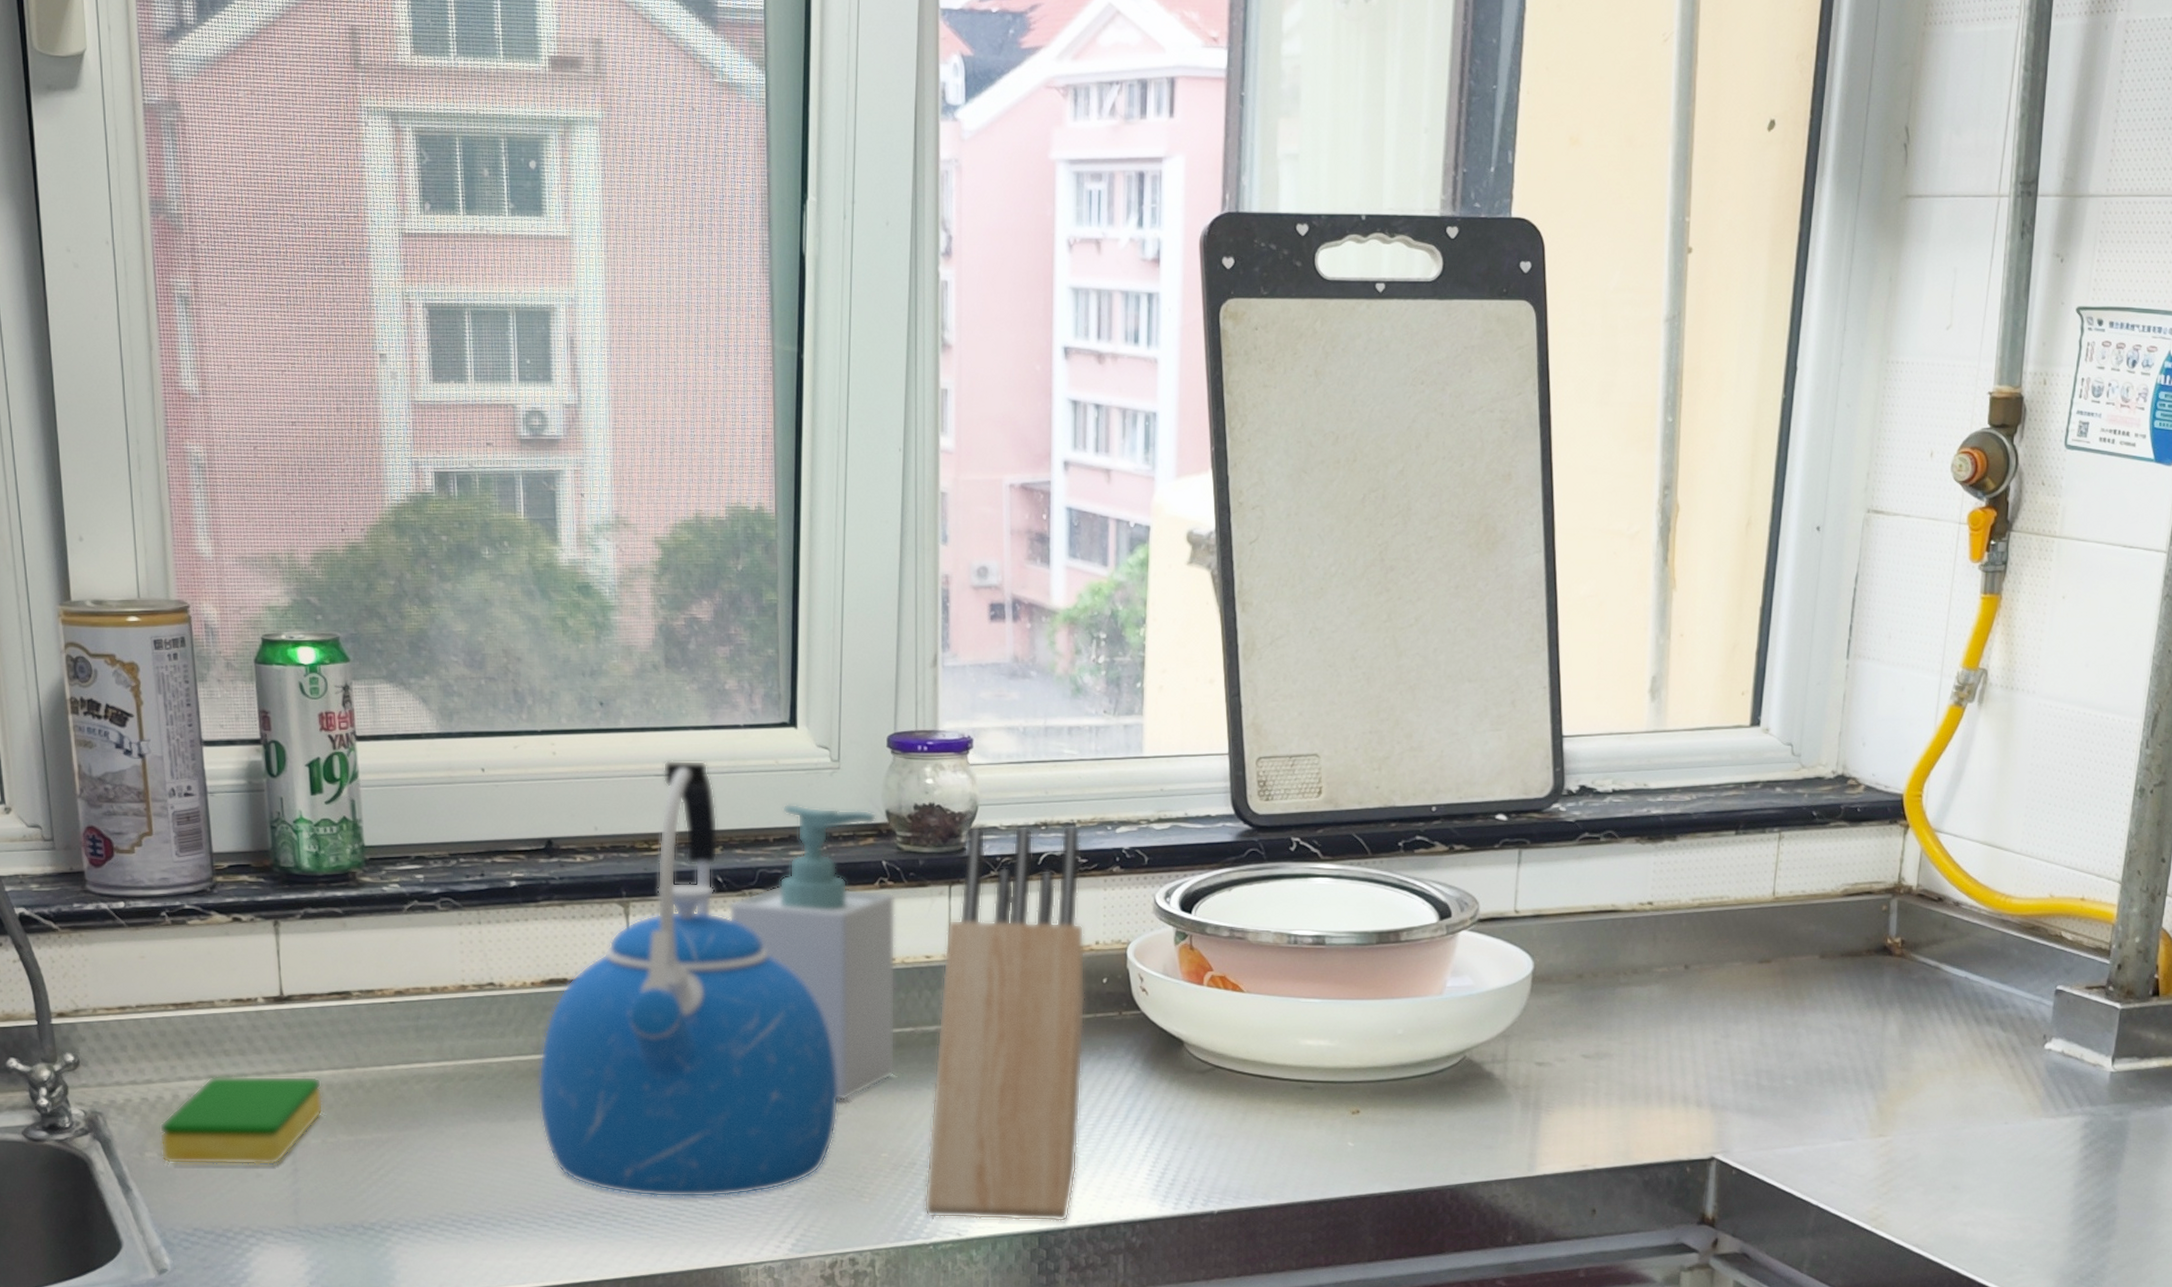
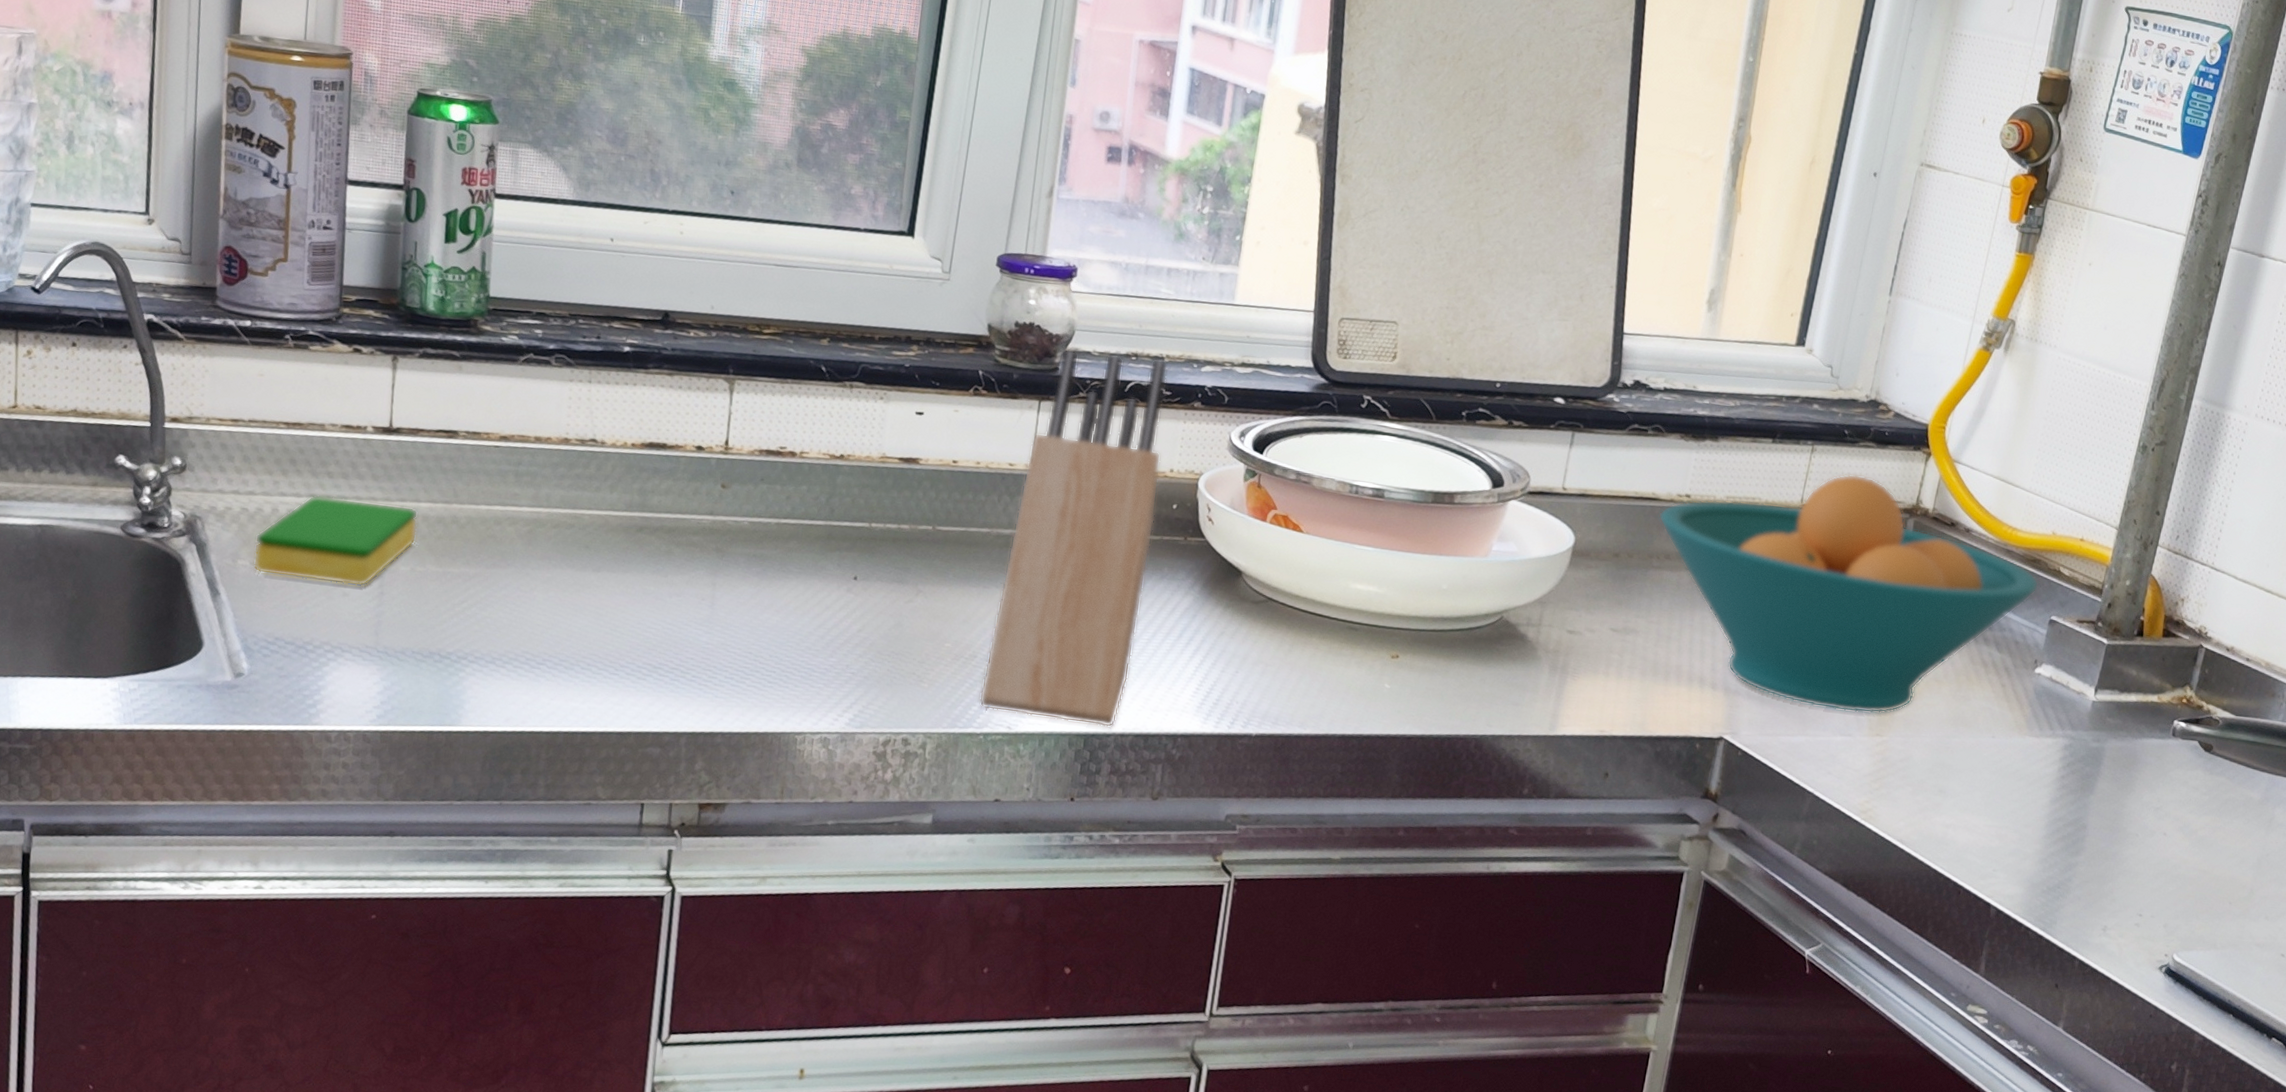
kettle: present [538,760,840,1198] -> none [624,252,912,667]
soap bottle: present [729,804,895,1101] -> none [828,306,987,590]
fruit bowl: none [1620,858,2040,1114] -> present [1658,474,2039,714]

